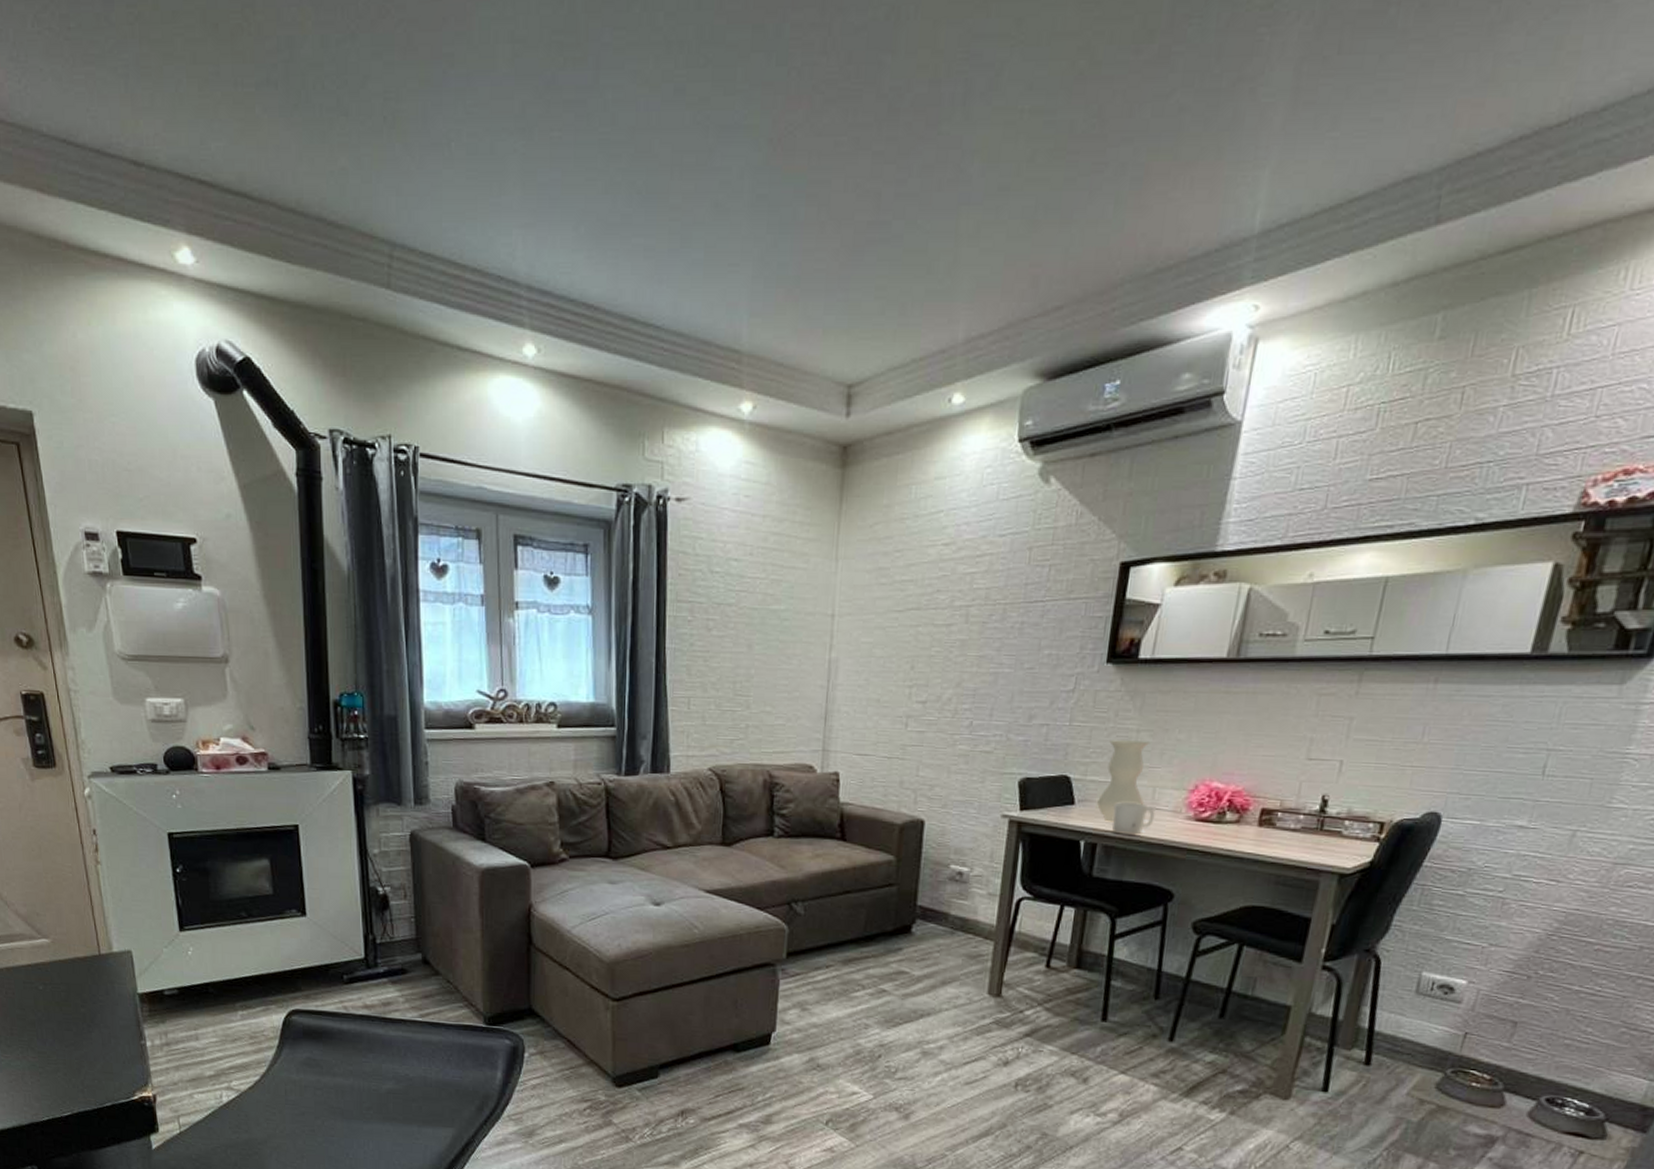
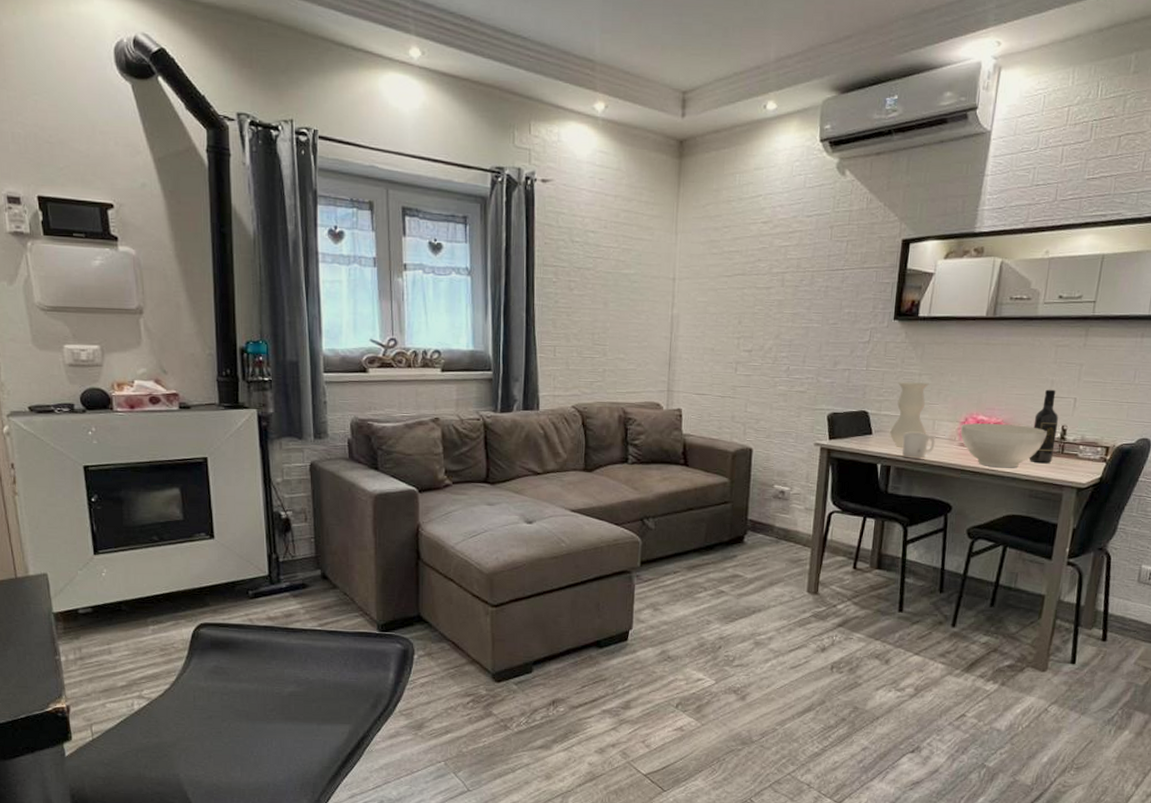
bowl: none [1187,791,1302,848] -> present [960,423,1047,468]
wine bottle: none [1276,749,1319,843] -> present [1029,389,1059,464]

